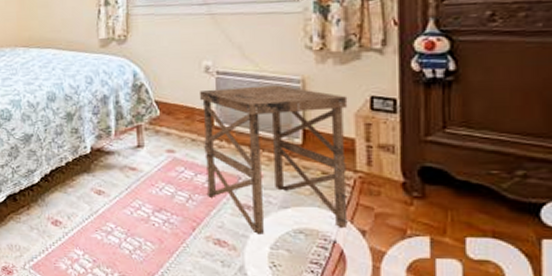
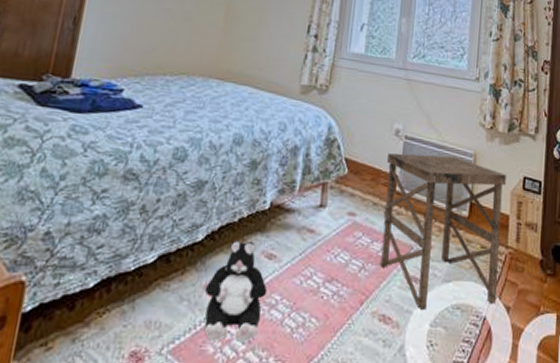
plush toy: none [48,180,102,261] -> present [204,240,268,342]

